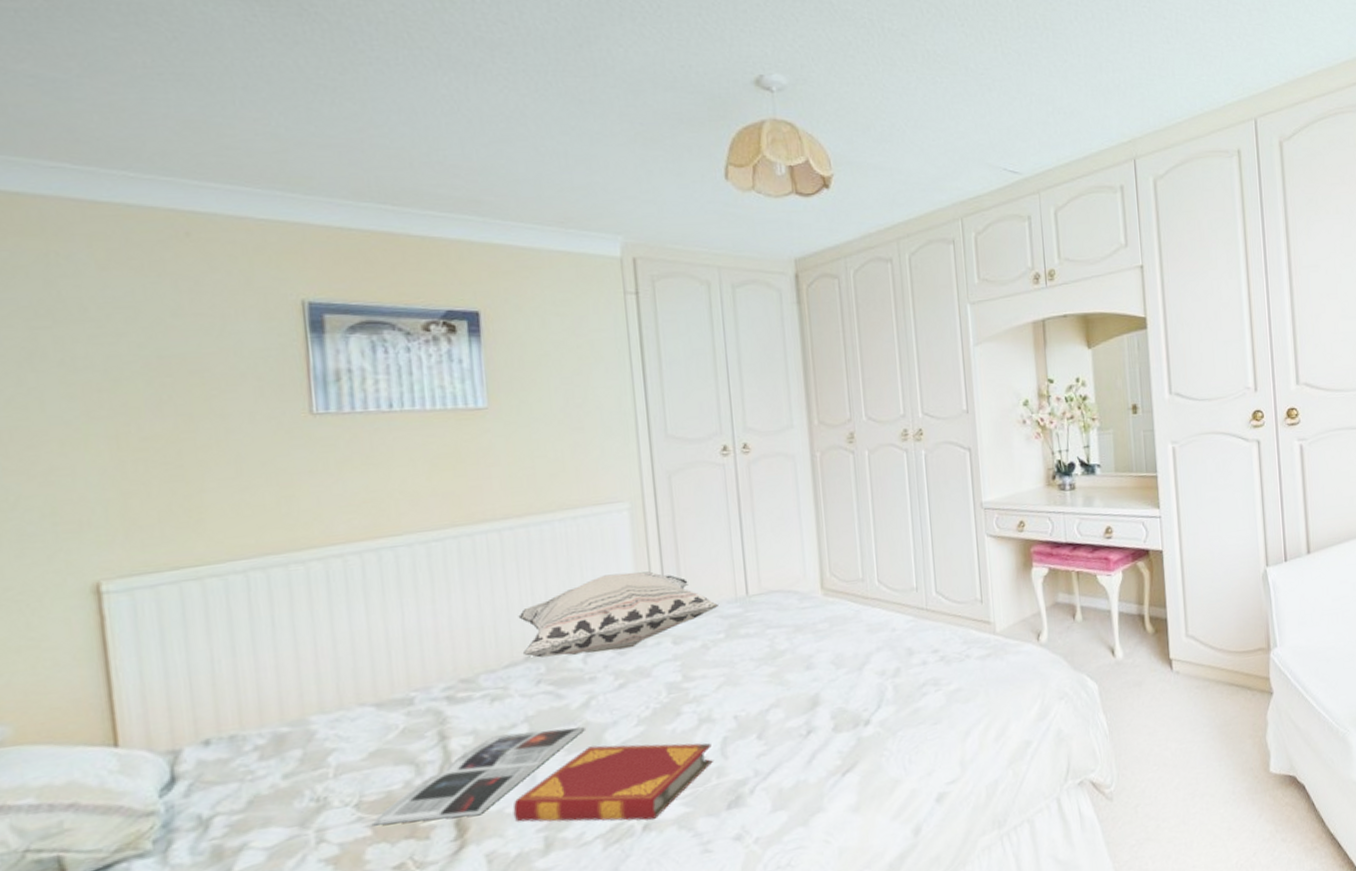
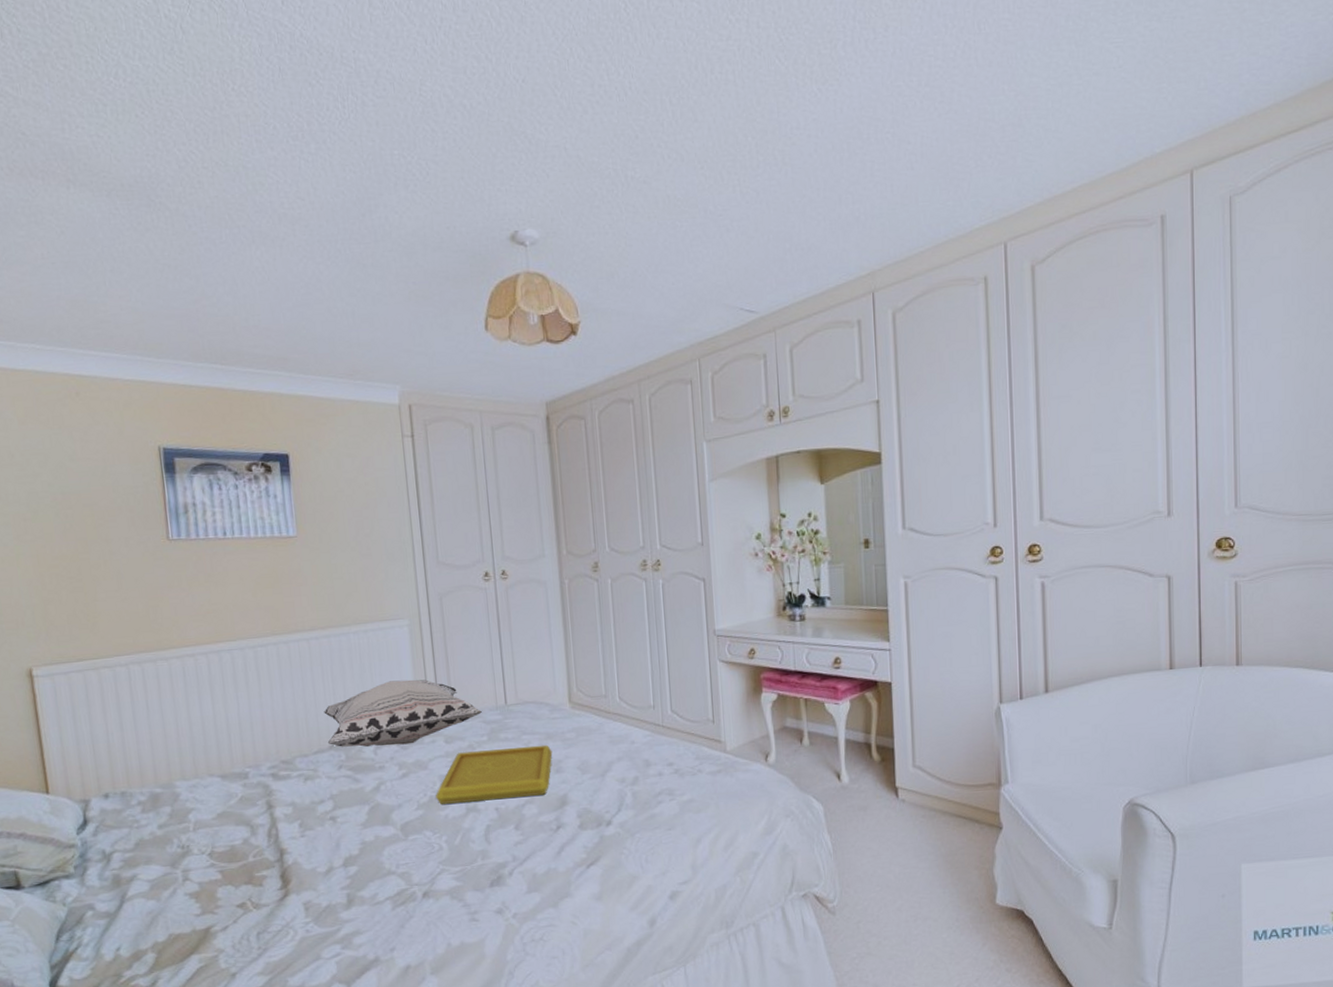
magazine: present [371,727,585,826] -> none [220,806,377,872]
hardback book: present [512,743,713,822] -> none [323,823,478,890]
serving tray: none [660,638,802,717] -> present [436,744,553,804]

